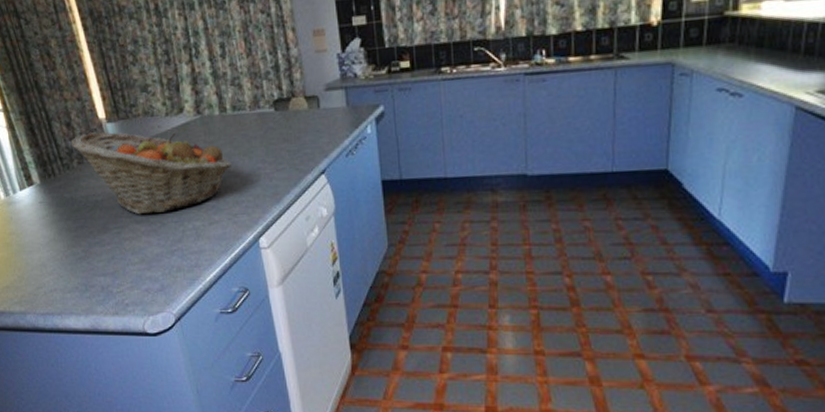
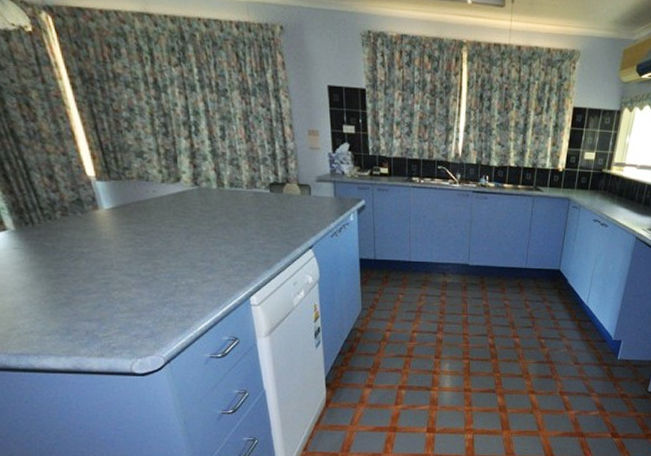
fruit basket: present [70,132,231,215] -> none [53,187,226,269]

